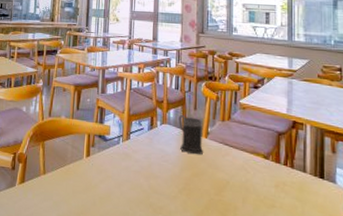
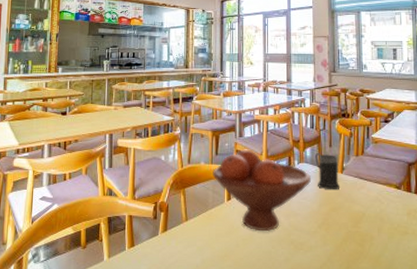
fruit bowl: none [73,106,174,193] -> present [213,149,312,232]

